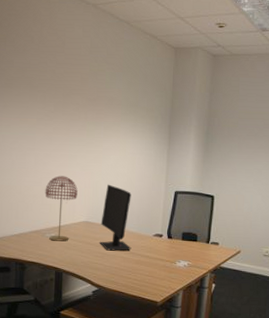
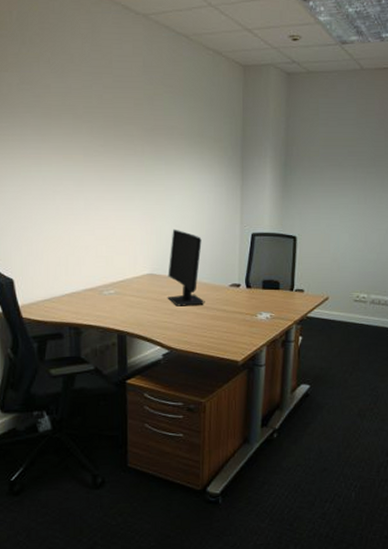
table lamp: present [45,176,78,242] -> none [99,222,138,299]

